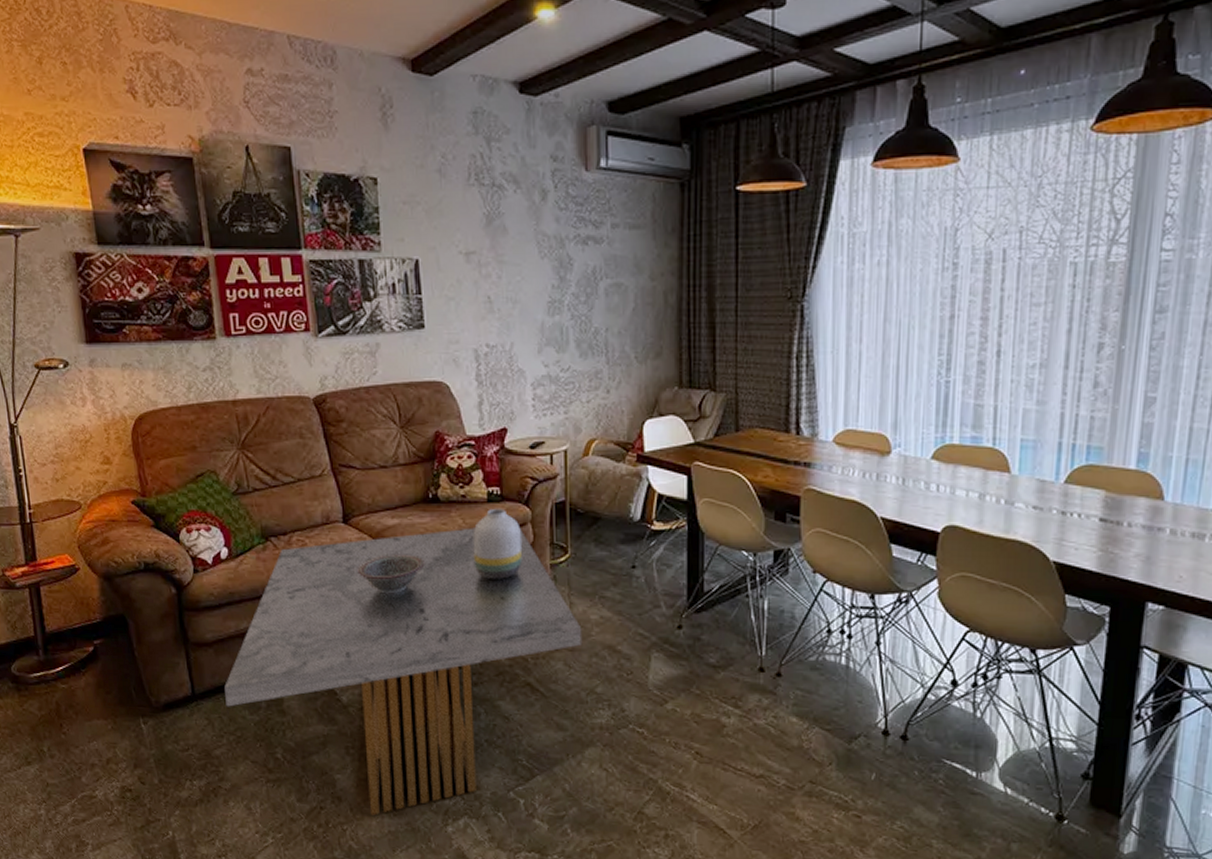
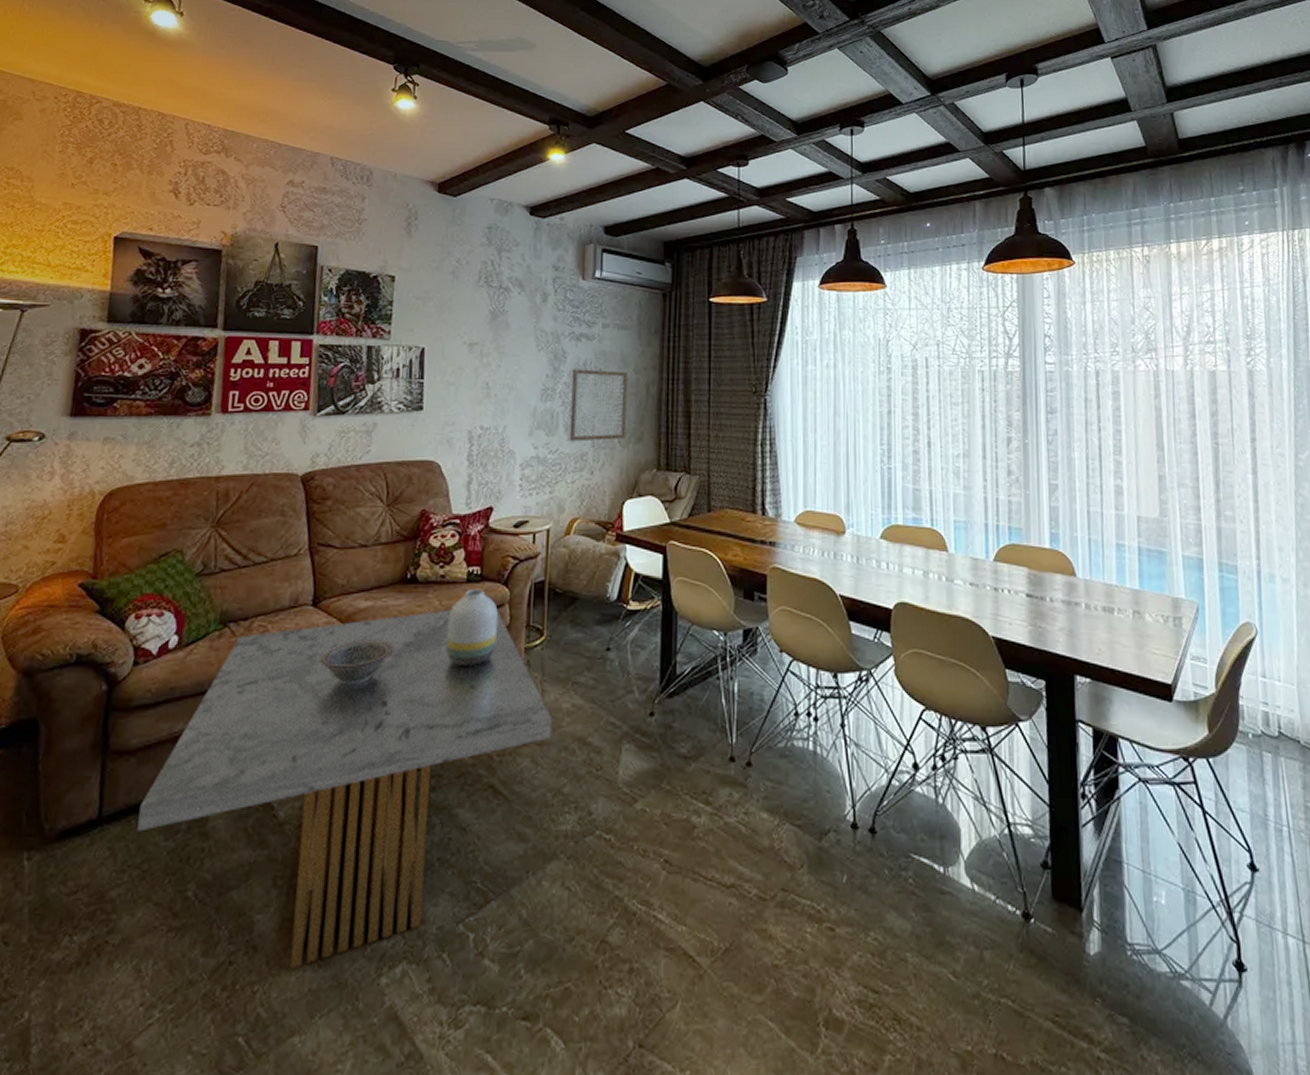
wall art: none [581,275,643,358] -> present [569,368,628,442]

